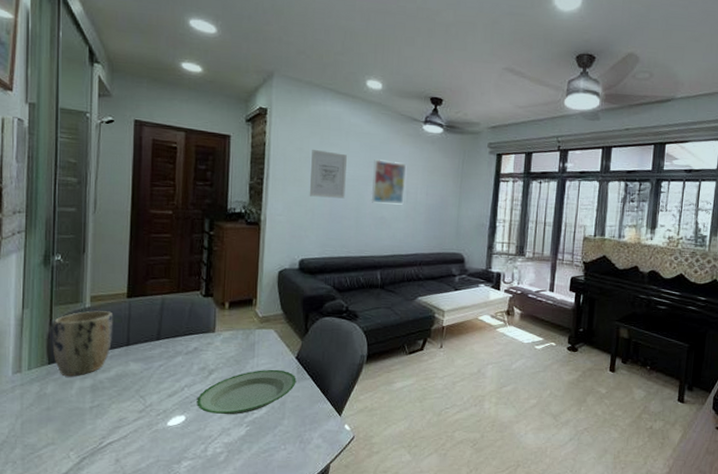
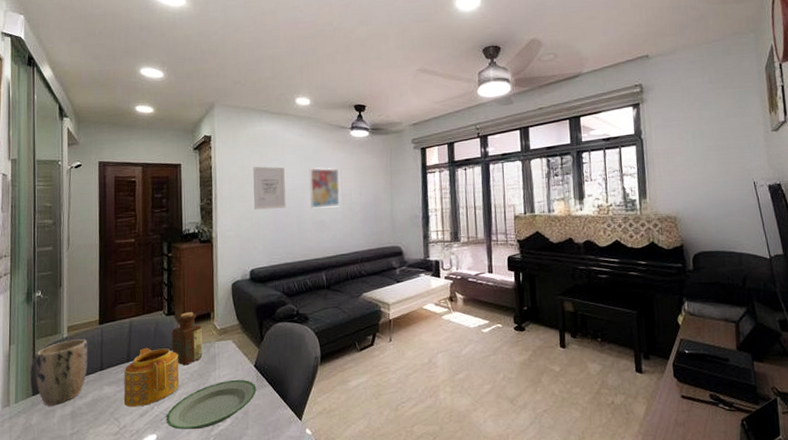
teapot: none [151,327,215,387] -> present [123,347,180,408]
bottle: none [207,295,242,350] -> present [171,312,203,366]

